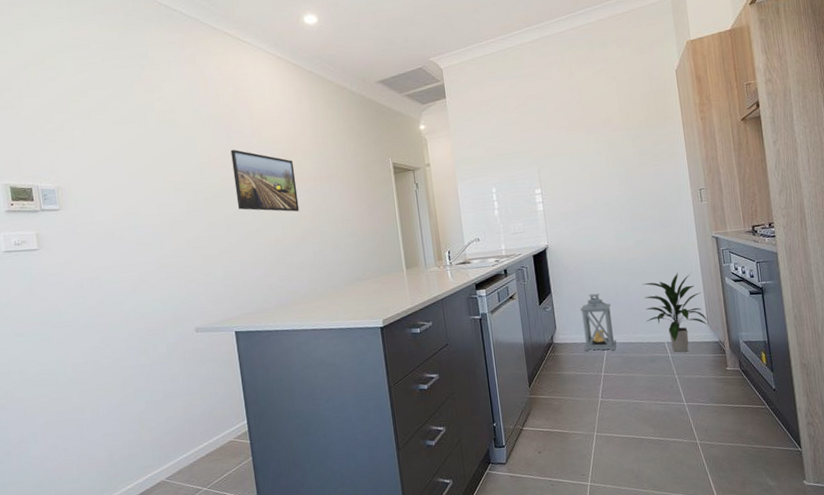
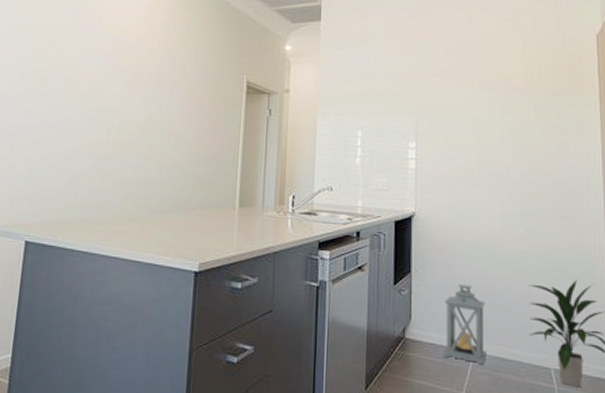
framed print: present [230,149,300,212] -> none [63,35,136,116]

